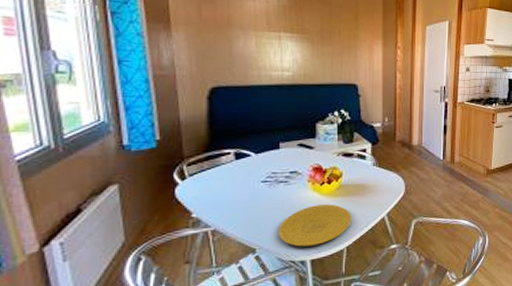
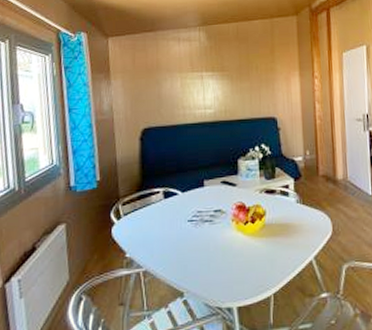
plate: present [278,204,352,247] -> none [205,245,278,292]

